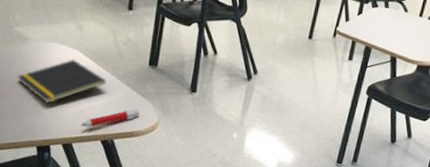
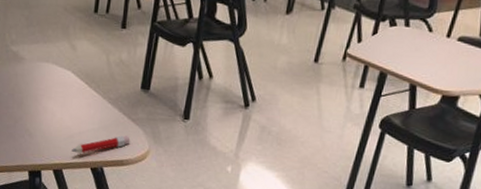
notepad: present [17,59,106,104] -> none [12,80,97,127]

